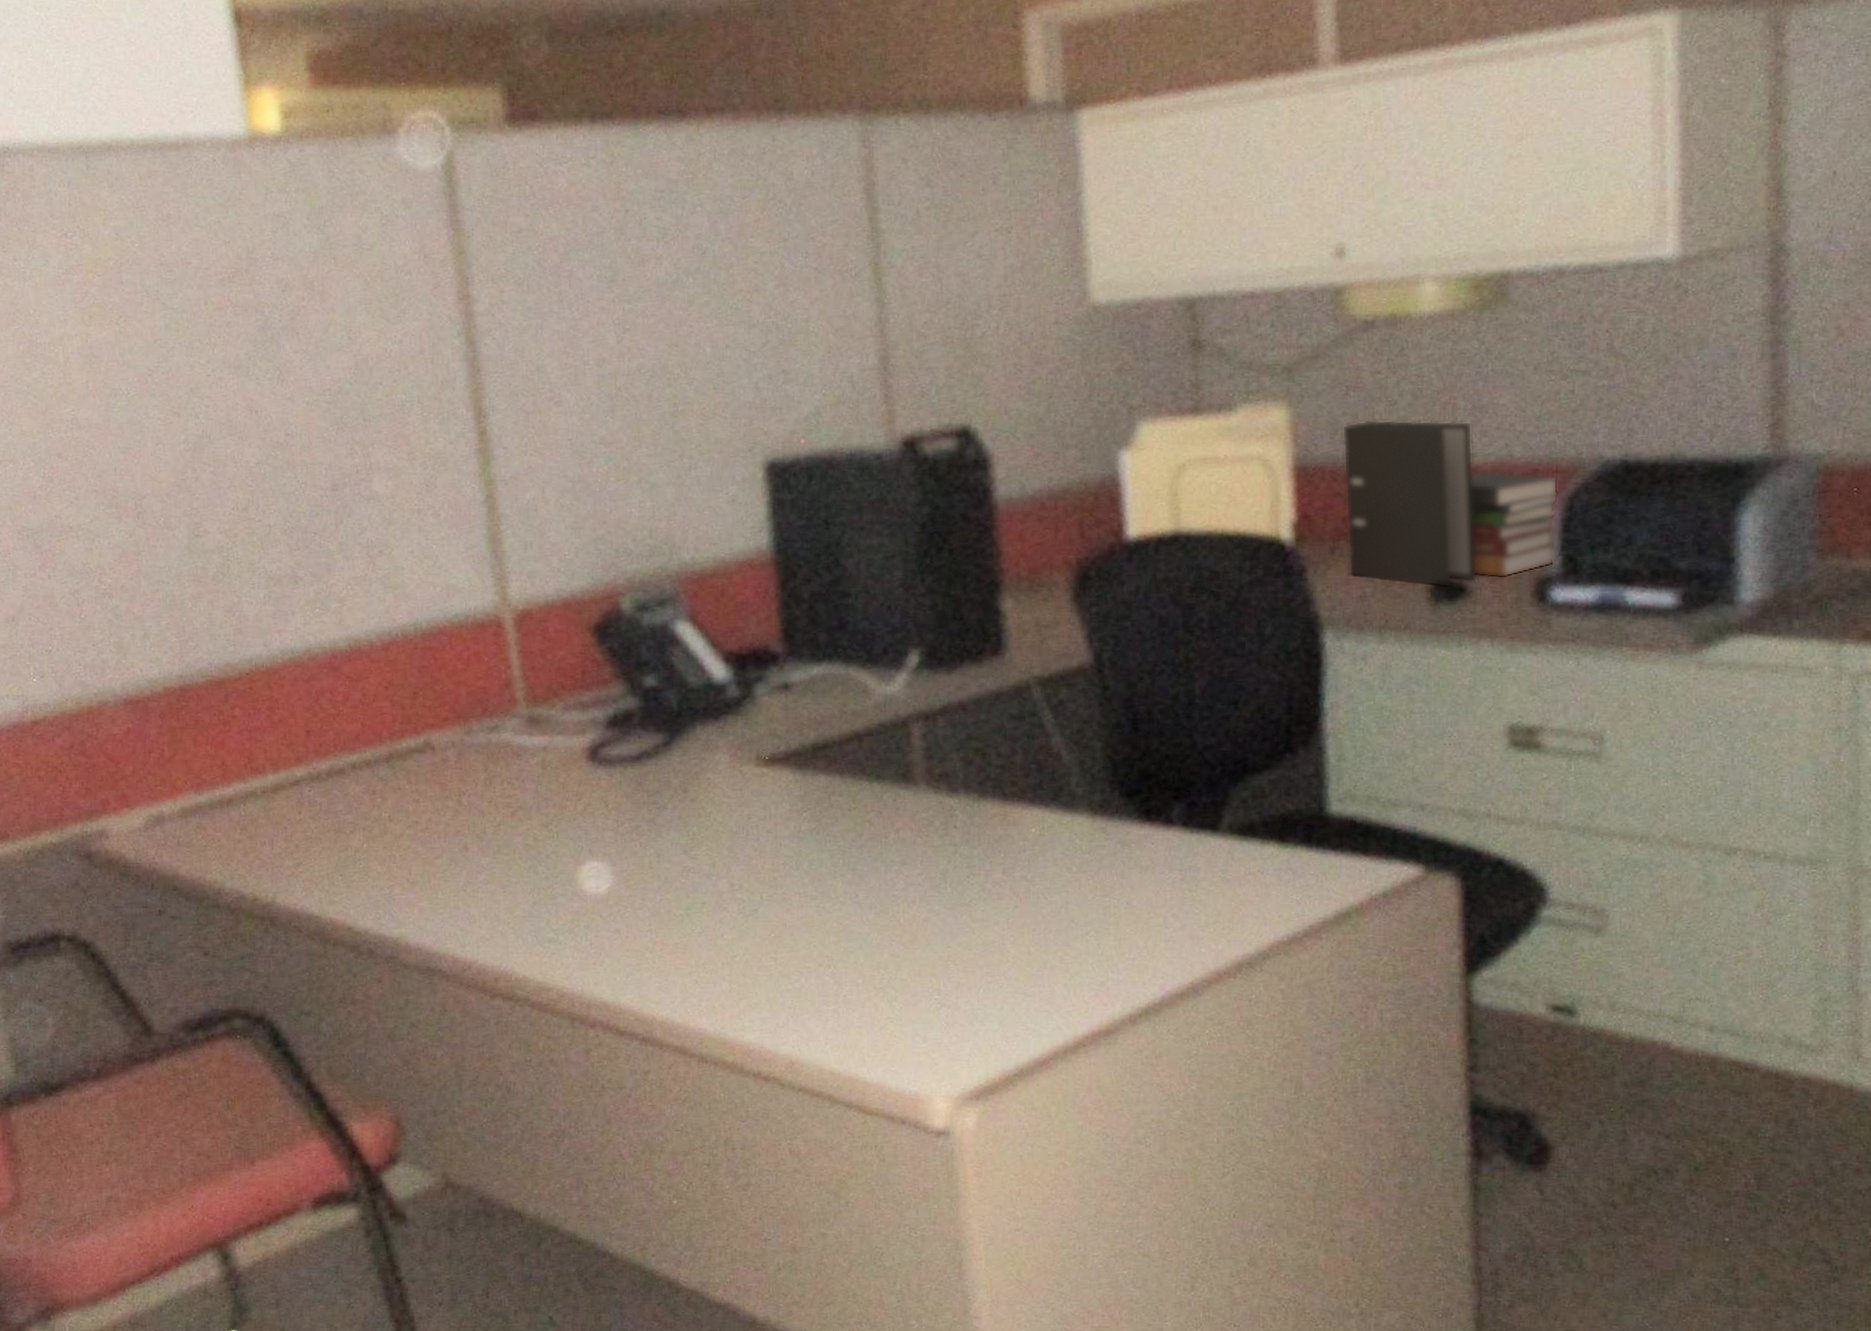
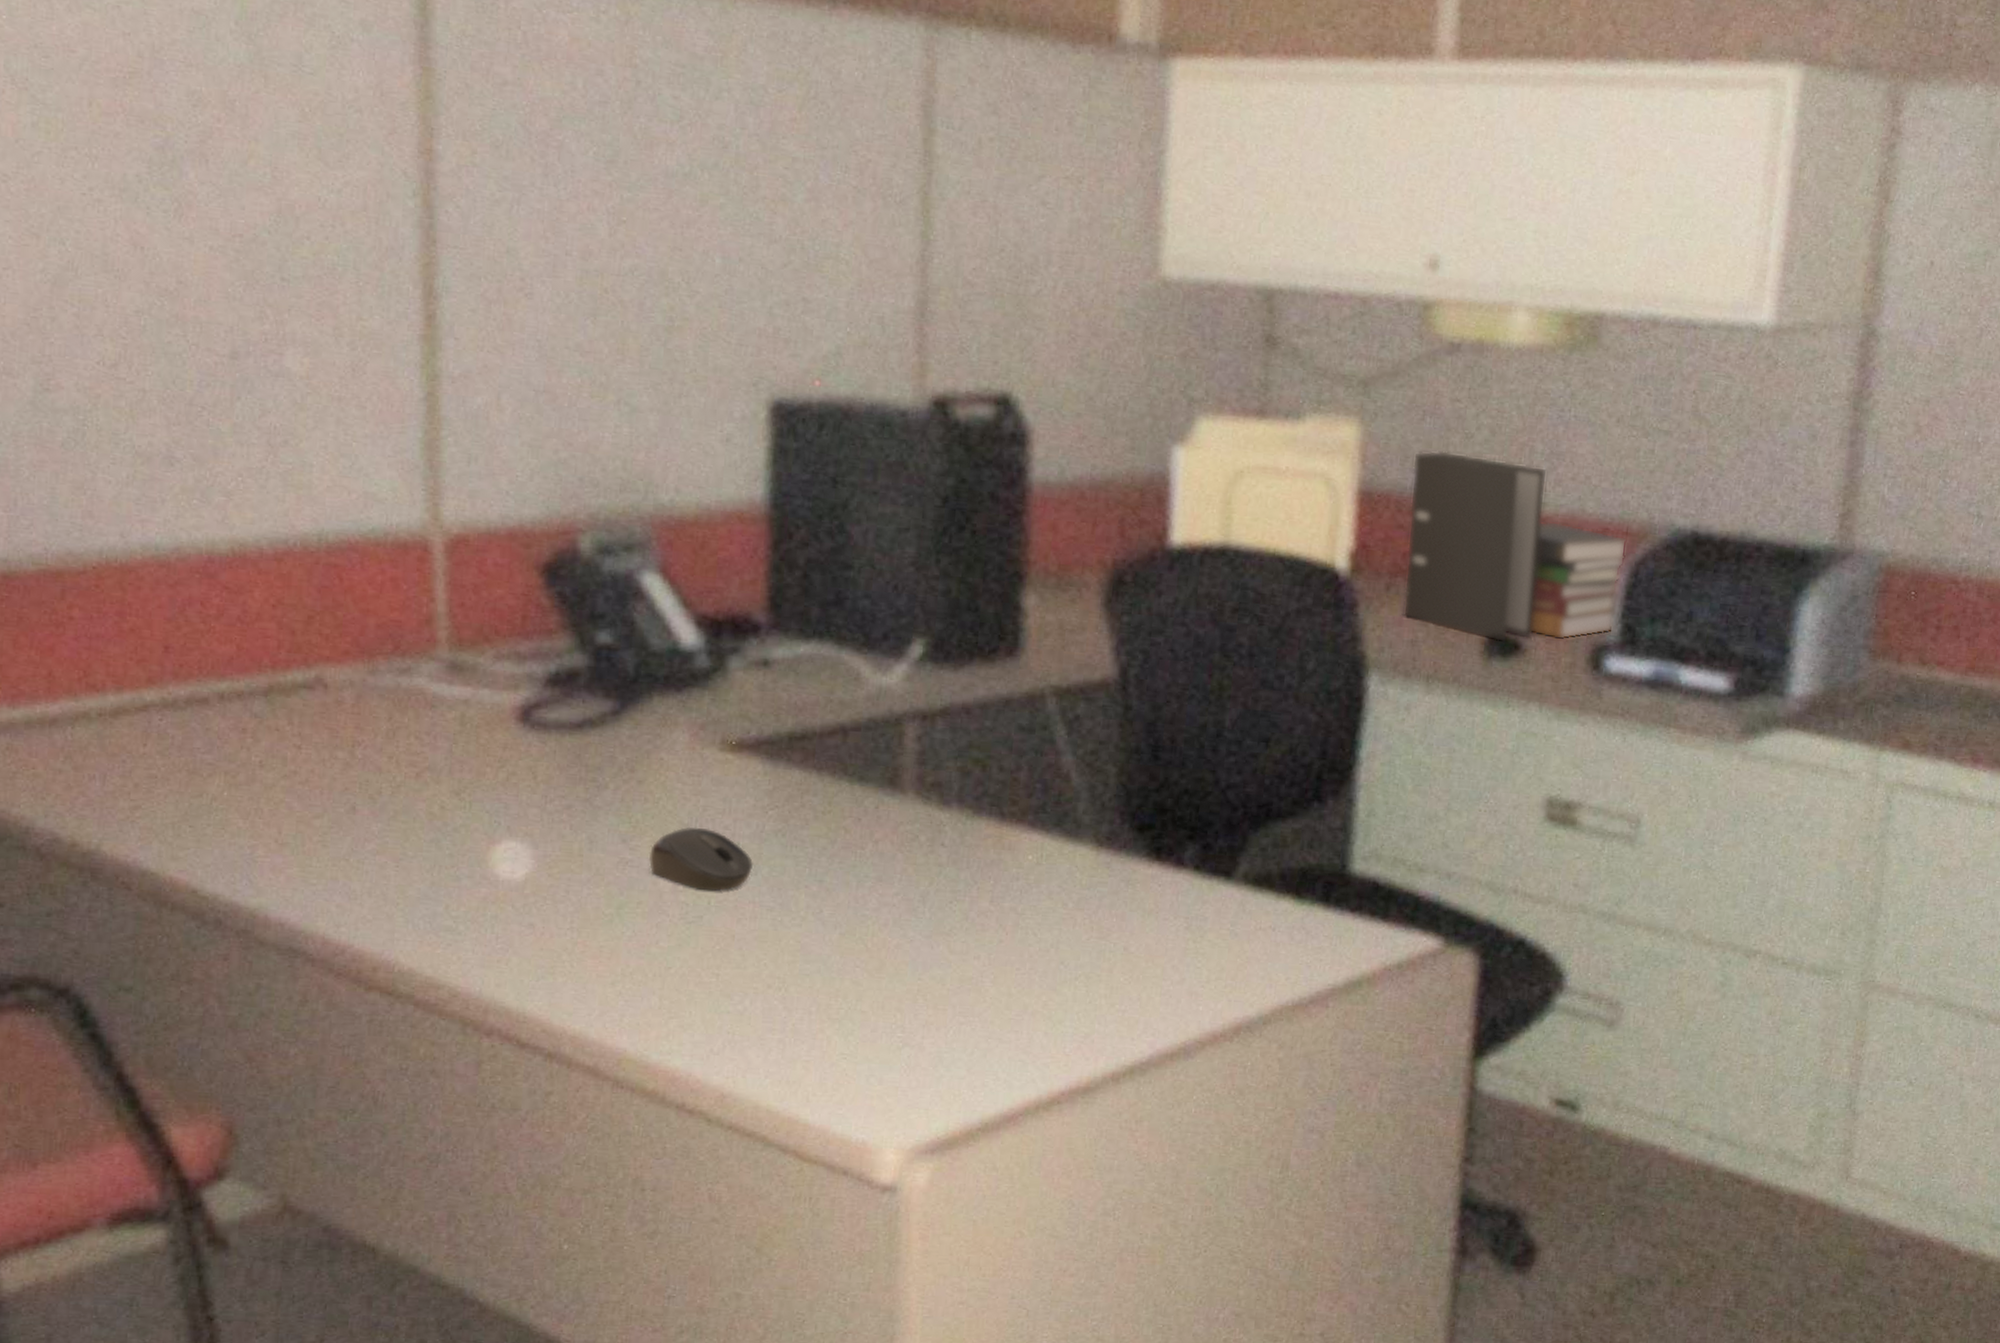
computer mouse: none [707,833,796,887] -> present [648,826,754,891]

